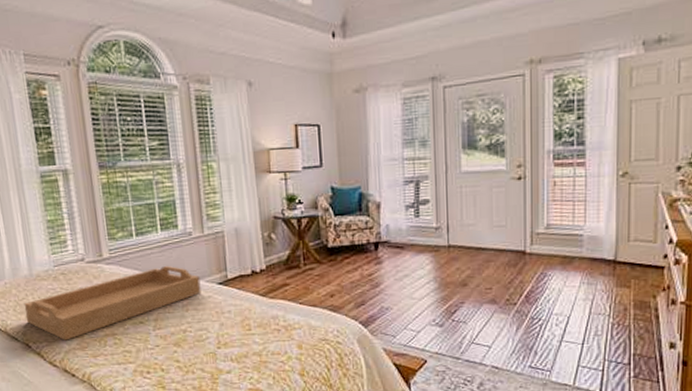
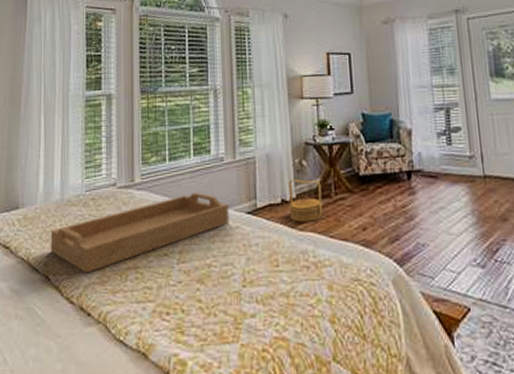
basket: none [258,251,292,291] -> present [288,179,323,222]

